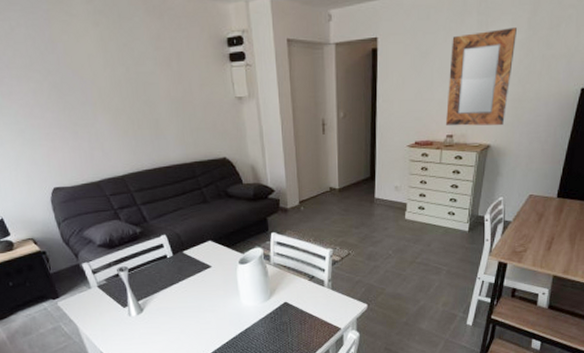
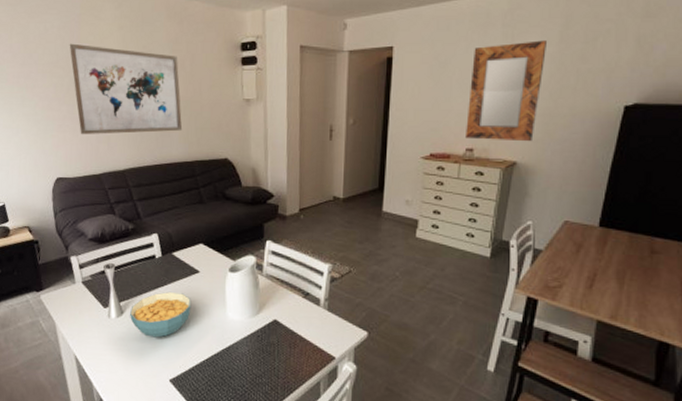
wall art: none [41,43,178,143] -> present [69,43,183,135]
cereal bowl: none [149,286,207,329] -> present [129,291,191,338]

